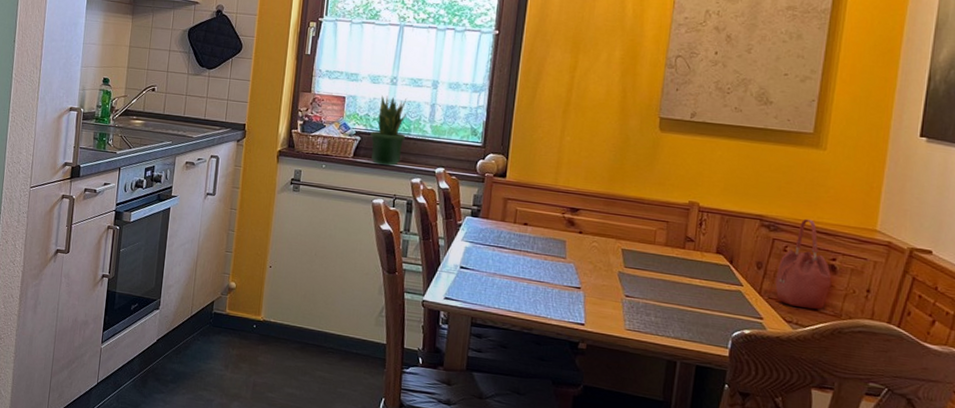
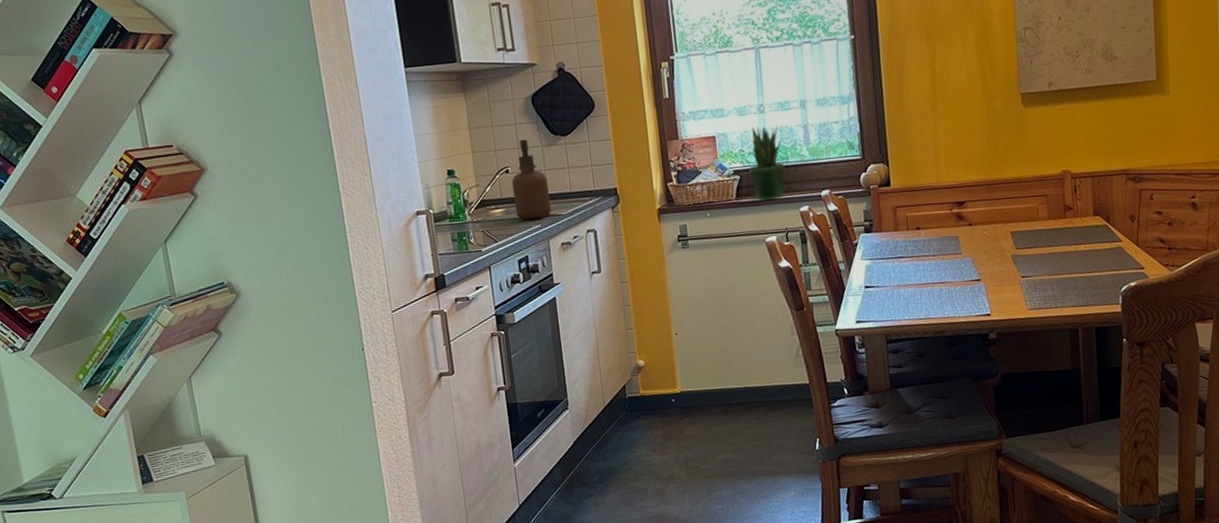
soap dispenser: none [153,65,186,137] -> present [511,139,552,221]
handbag: present [775,218,832,310] -> none [1148,163,1196,250]

